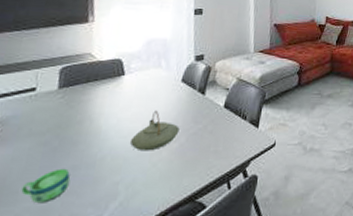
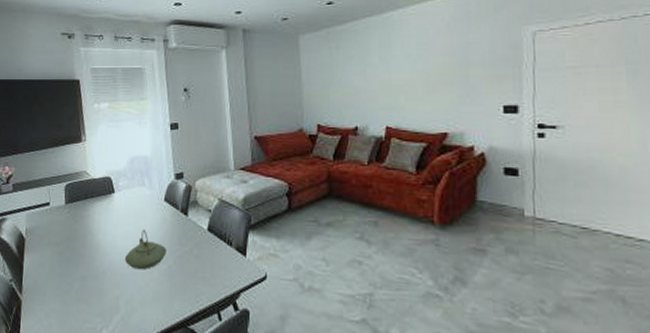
cup: present [21,168,71,204] -> none [48,277,82,307]

